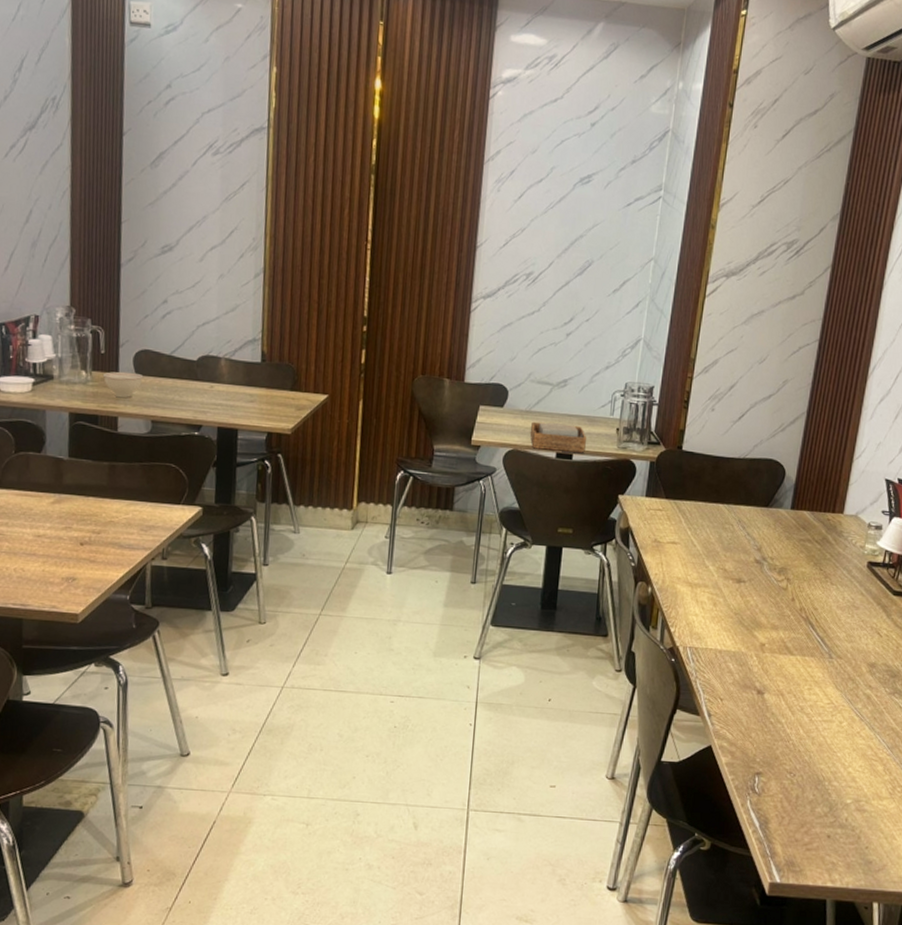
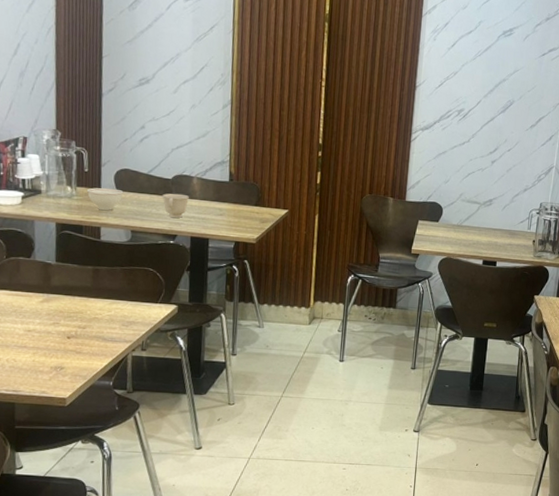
teacup: none [186,377,217,406] -> present [162,193,190,219]
napkin holder: present [530,421,586,453] -> none [461,234,508,261]

